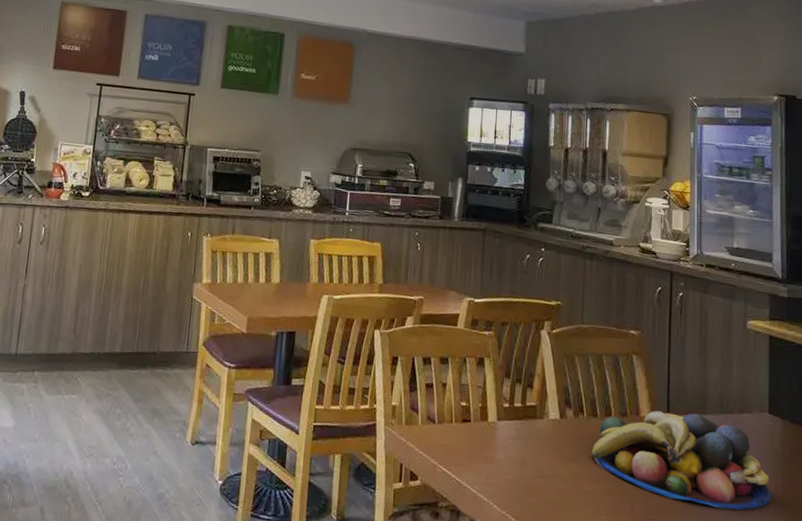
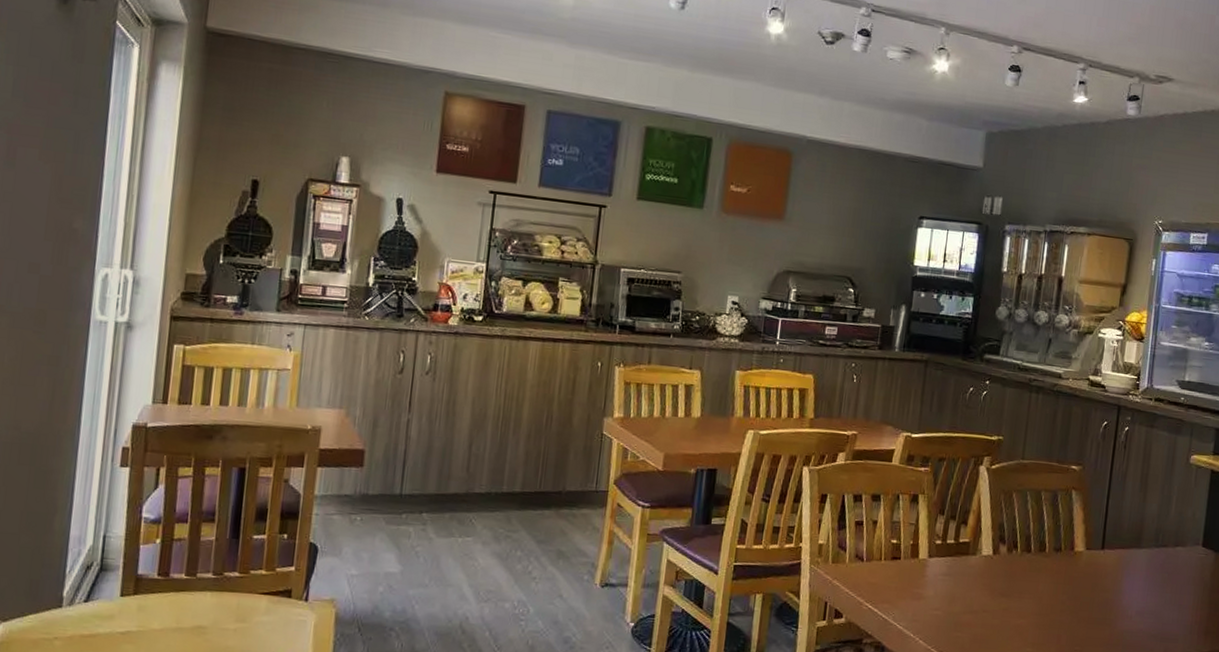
fruit bowl: present [591,410,772,511] -> none [1022,545,1197,640]

